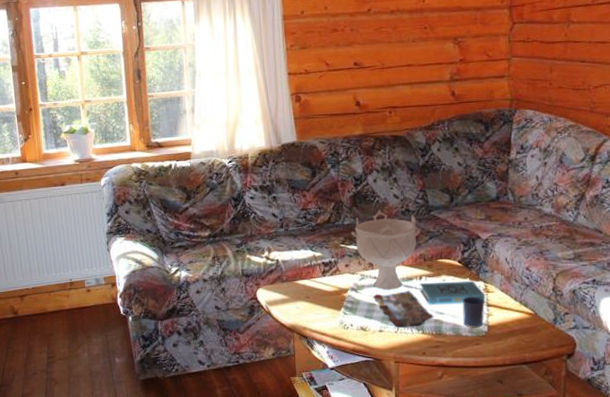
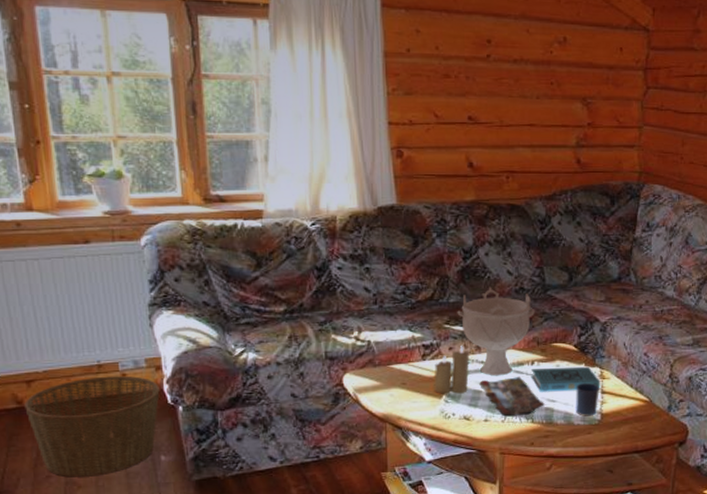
basket: none [19,291,115,375] -> present [24,375,160,478]
candle: none [333,262,364,307] -> present [434,345,470,395]

